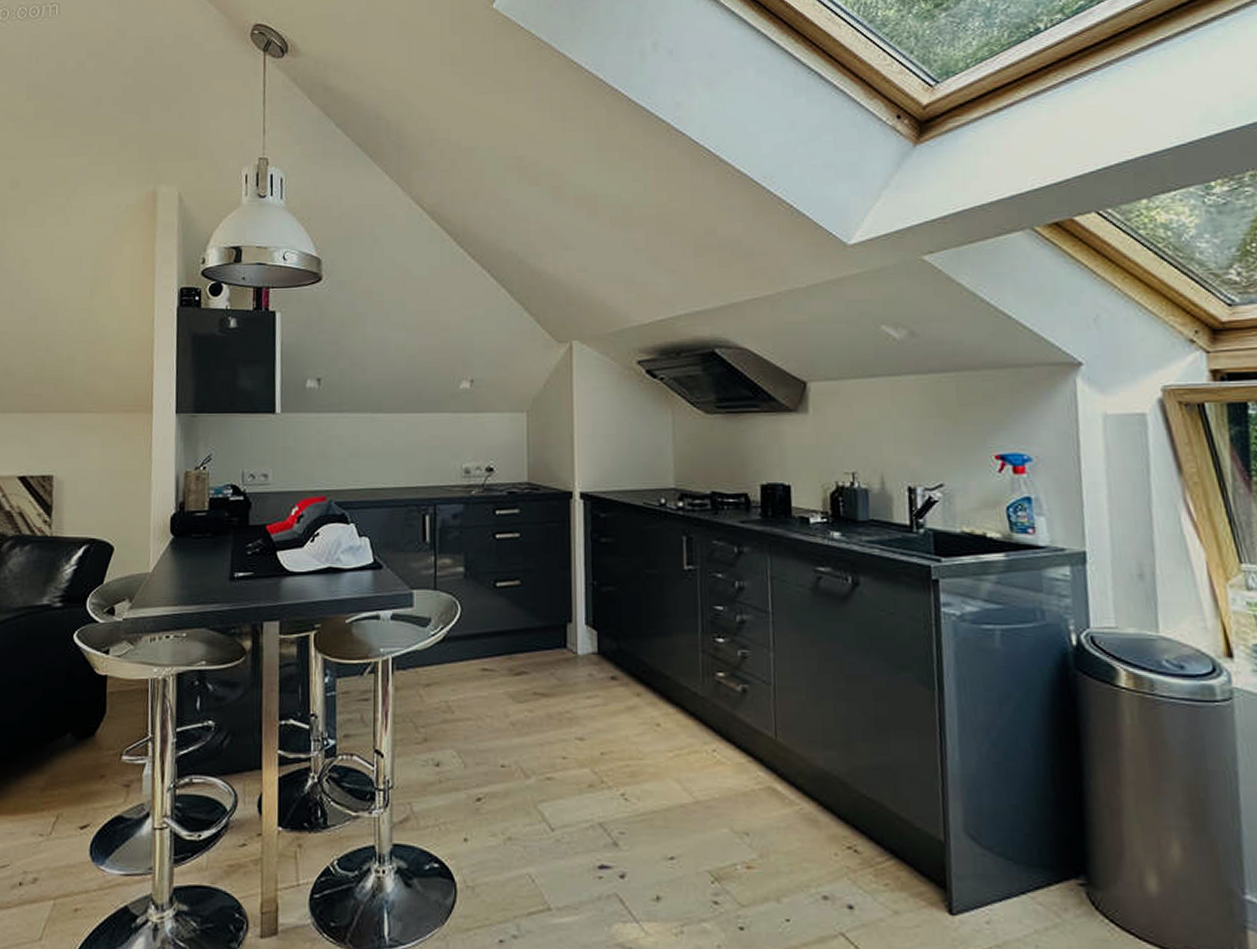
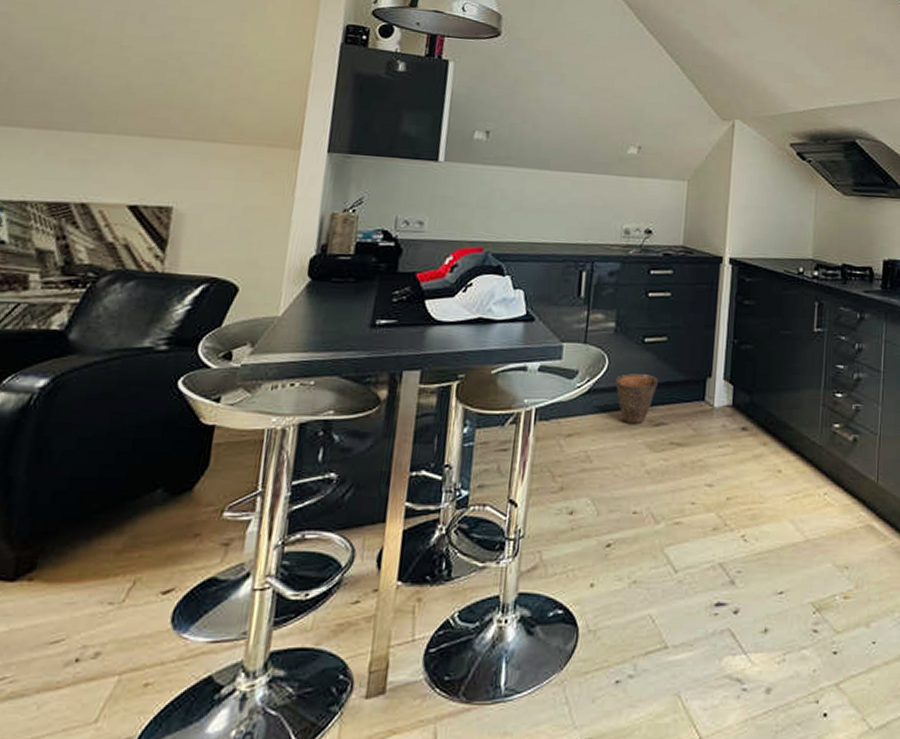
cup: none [469,620,514,674] -> present [615,374,658,425]

